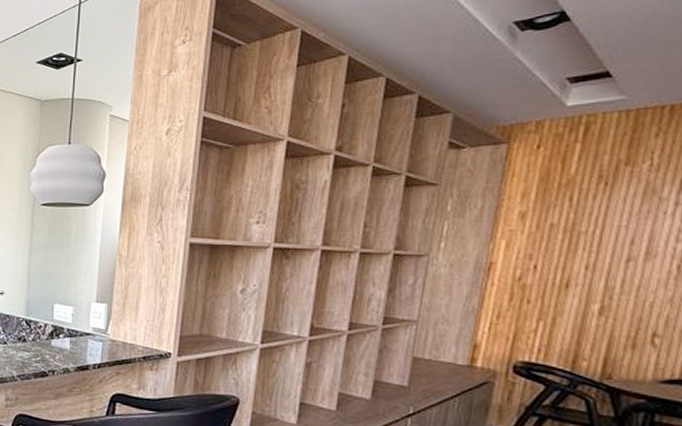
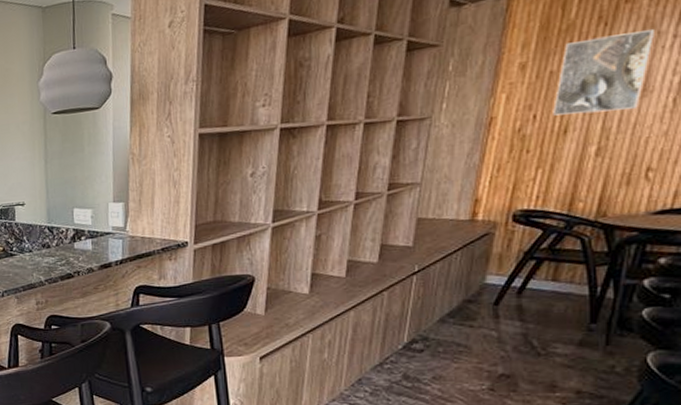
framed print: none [554,195,657,271] -> present [553,29,656,116]

